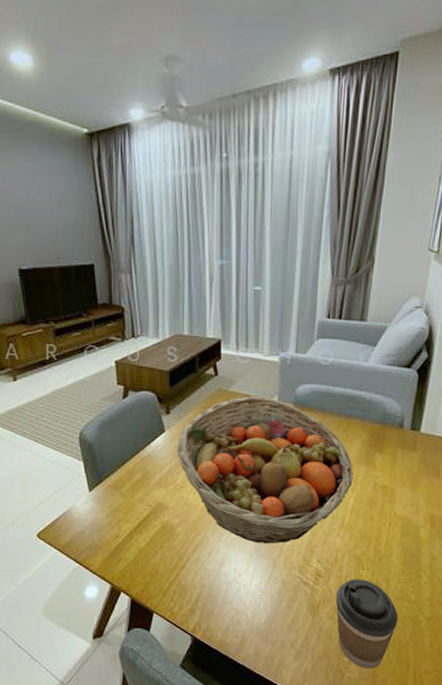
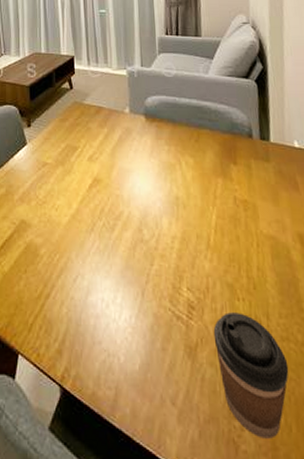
fruit basket: present [176,396,354,543] -> none [38,108,212,267]

